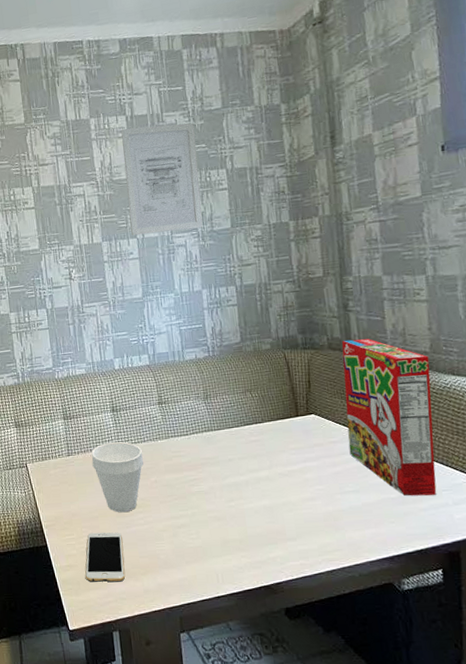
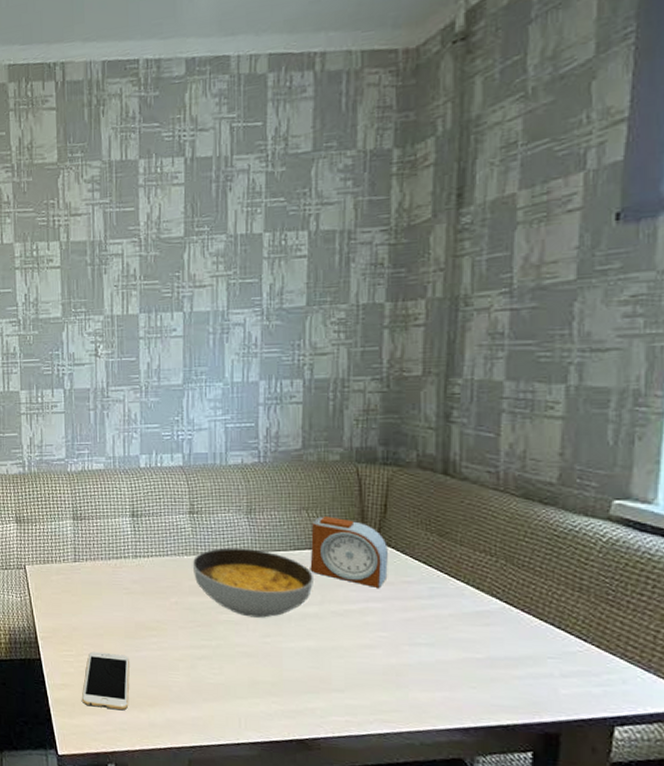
cup: present [91,442,144,513] -> none [101,552,163,634]
wall art: present [121,123,203,236] -> none [176,169,273,309]
soup bowl: none [165,428,263,486] -> present [192,547,315,618]
alarm clock: none [255,395,318,450] -> present [310,516,388,589]
cereal box: present [341,339,437,497] -> none [428,458,554,663]

